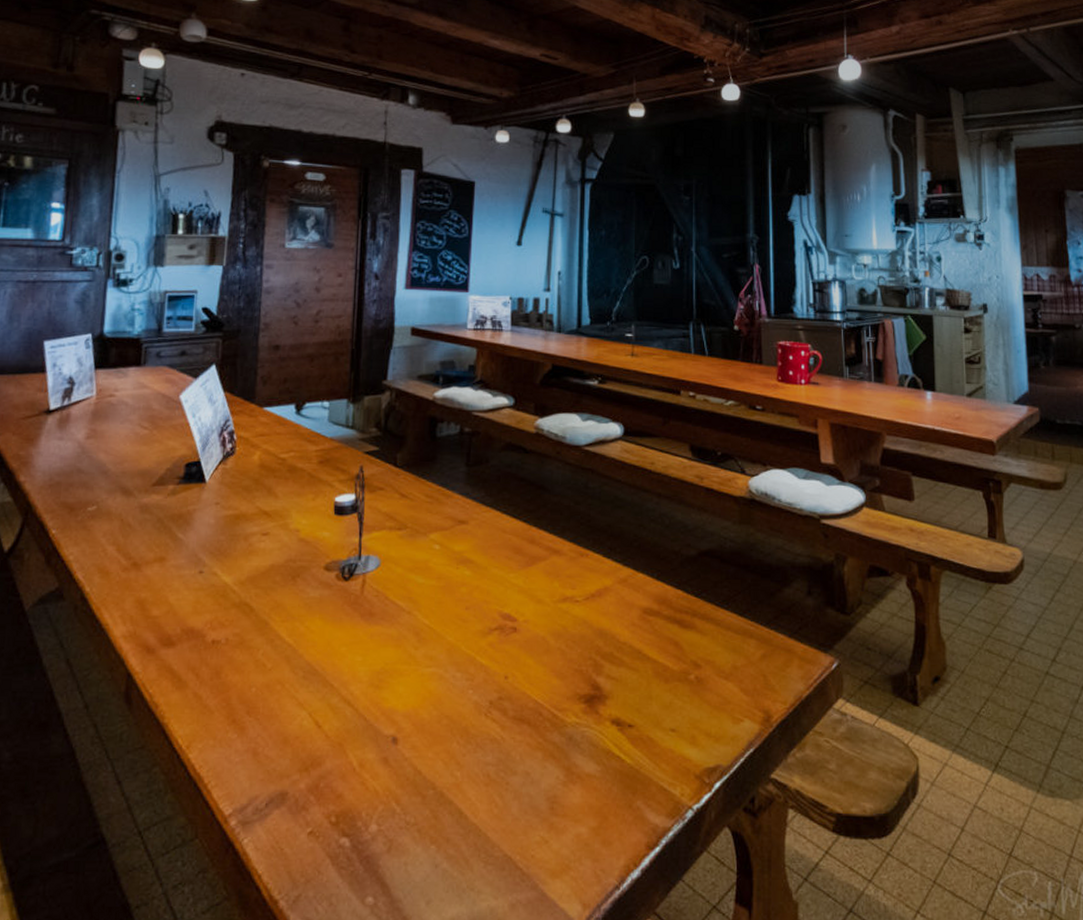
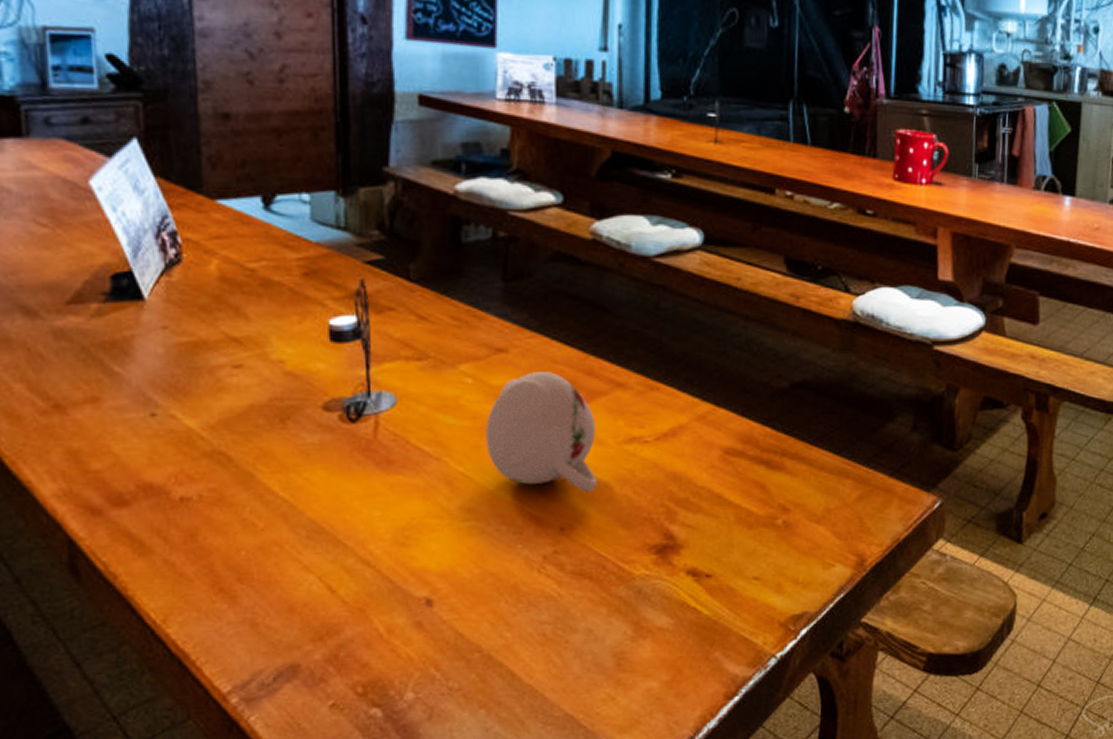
teapot: none [447,540,537,645] -> present [486,372,598,492]

